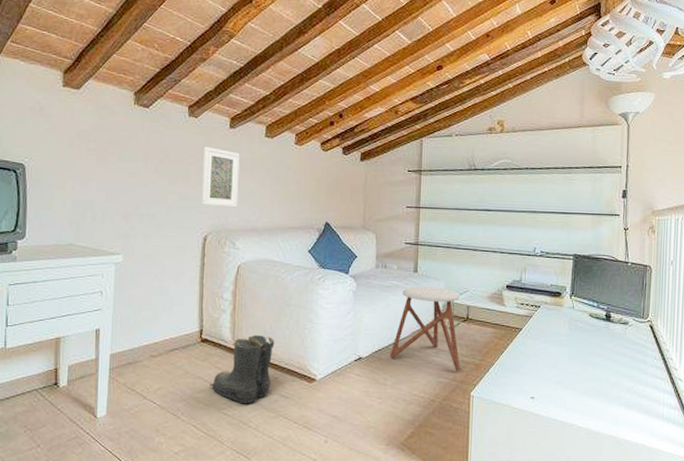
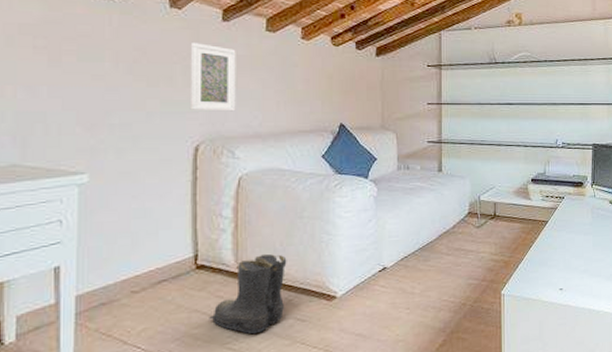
stool: present [389,286,461,372] -> none [416,185,490,271]

